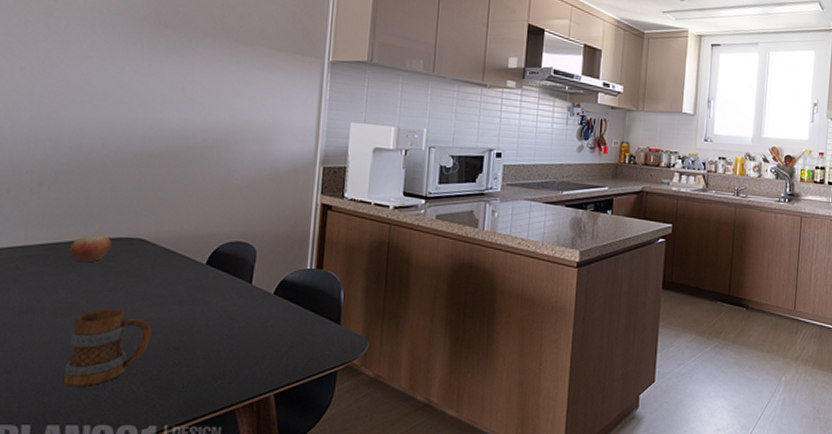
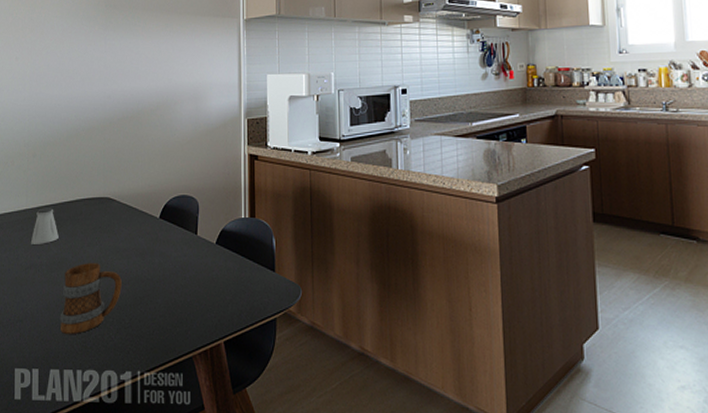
saltshaker: none [28,245,69,287] -> present [30,207,59,244]
apple: present [69,234,112,263] -> none [58,196,88,222]

